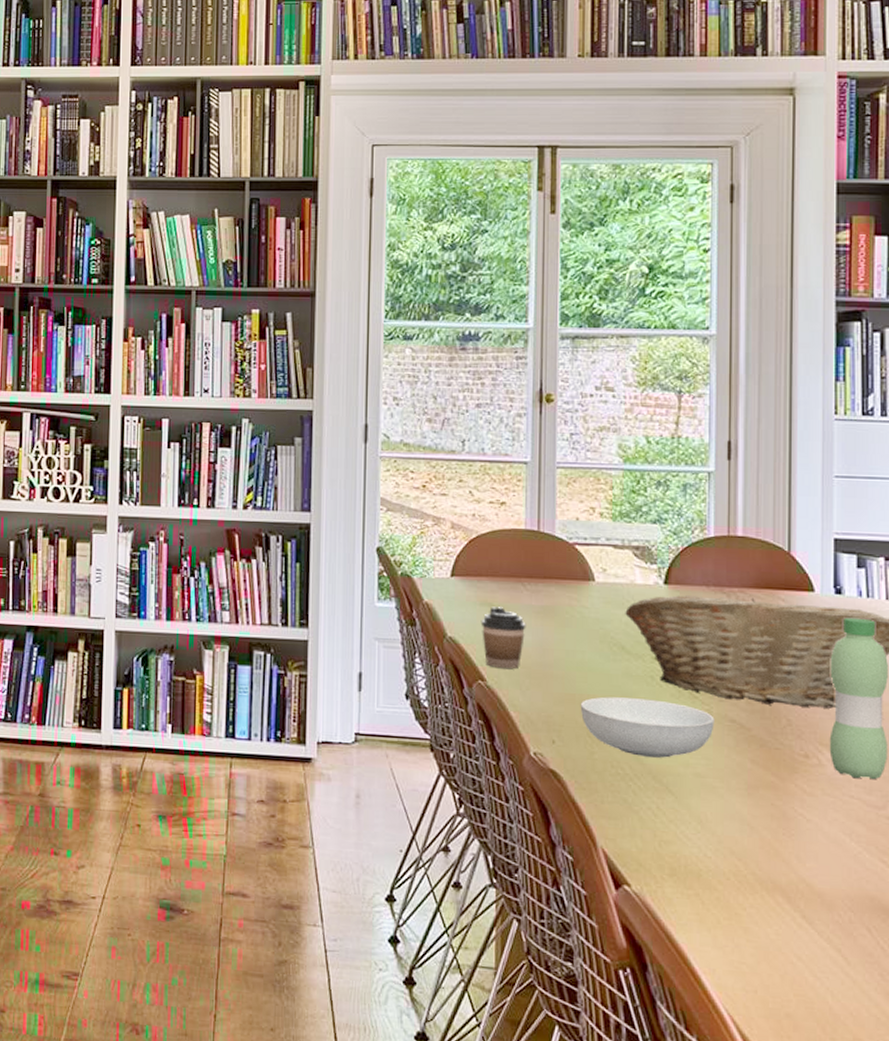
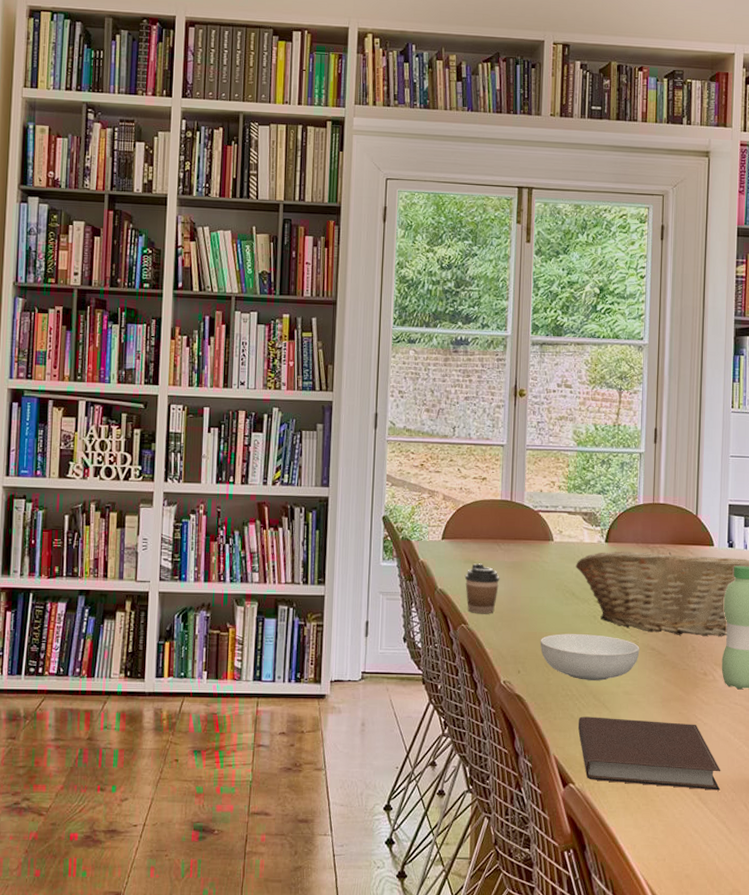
notebook: none [633,801,833,908] -> present [578,716,721,791]

